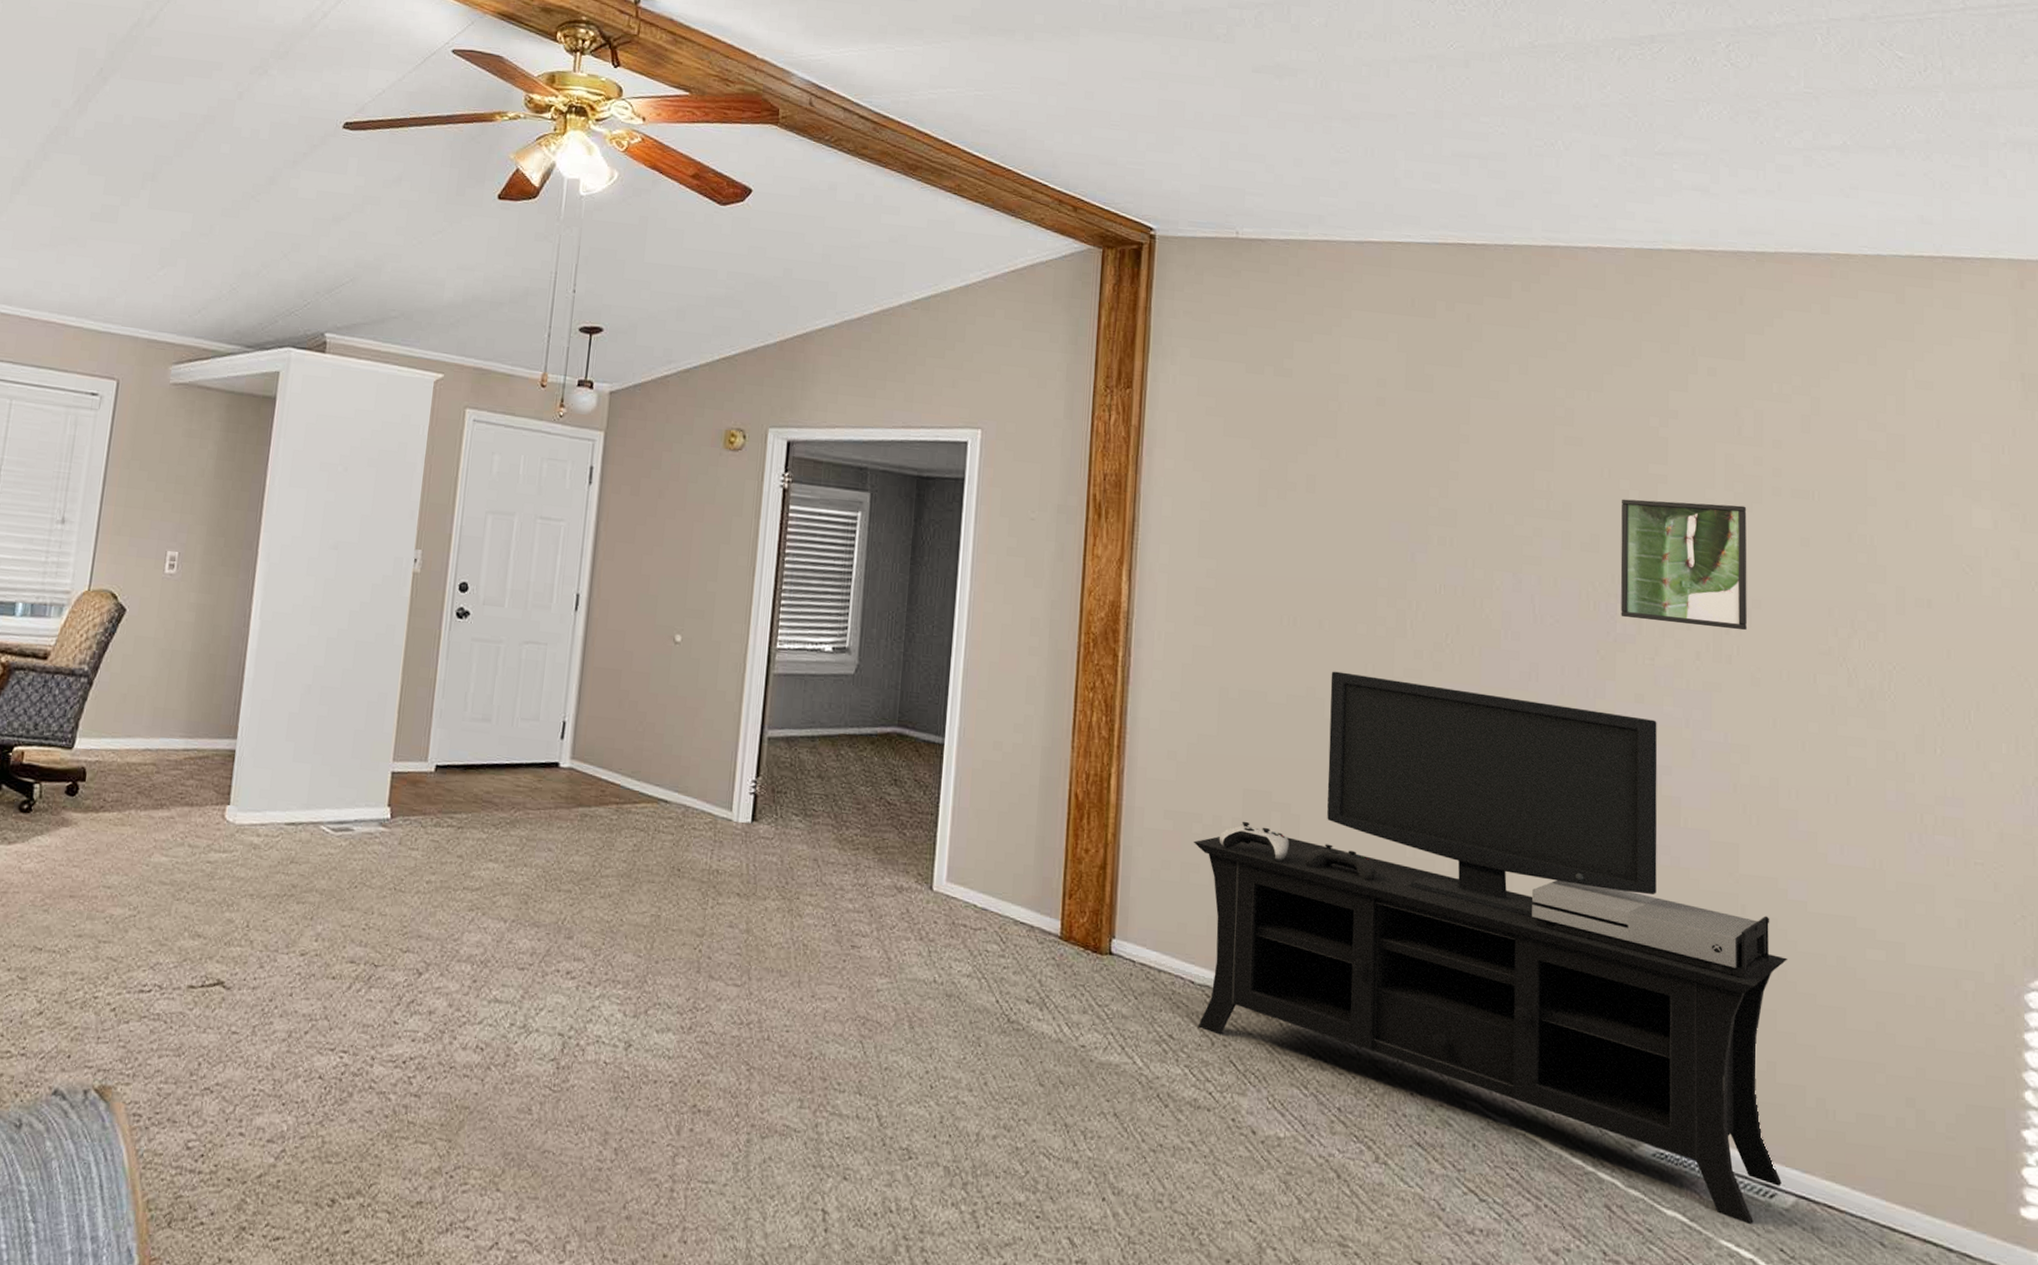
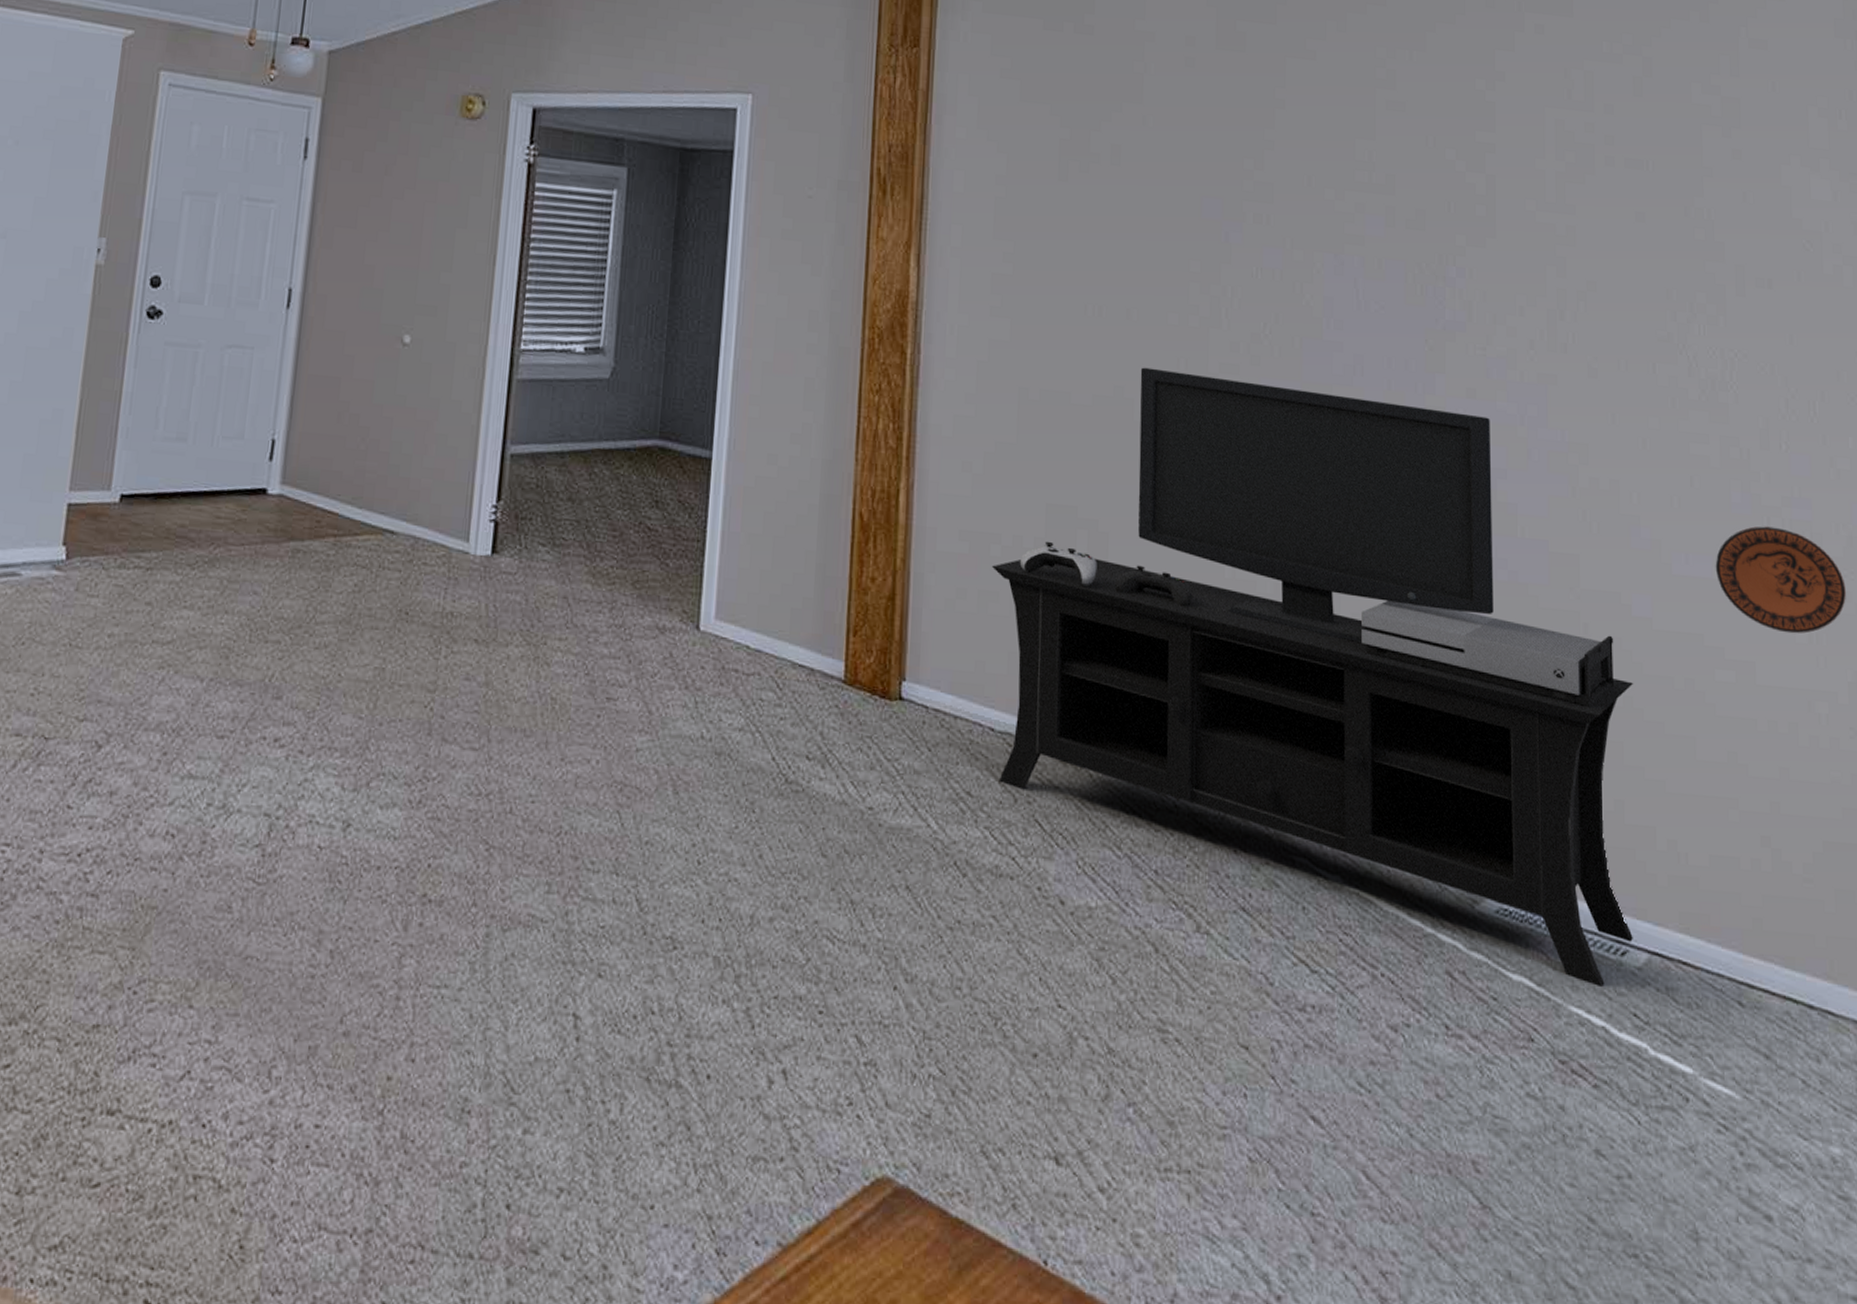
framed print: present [1620,499,1748,631] -> none [1448,170,1583,316]
decorative plate: none [1869,822,1995,919] -> present [1715,526,1846,634]

